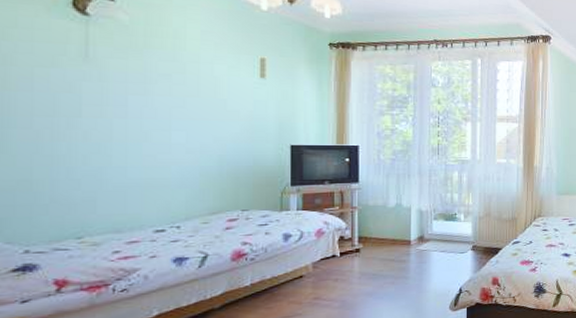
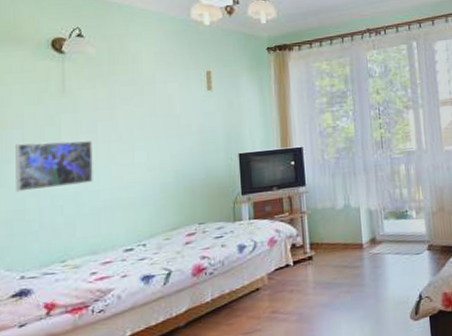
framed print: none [21,107,122,161] -> present [15,140,94,192]

